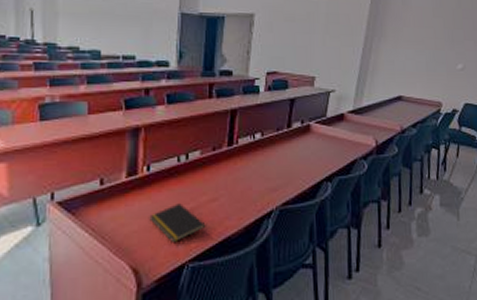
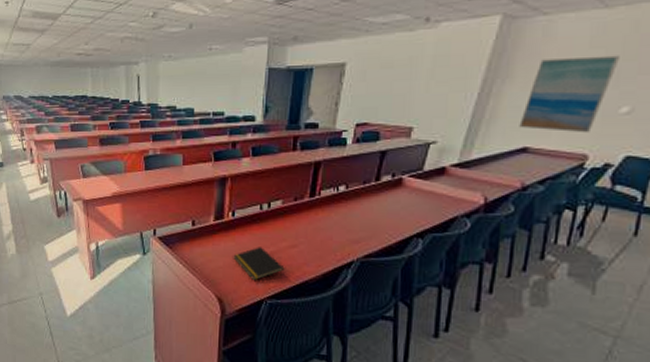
wall art: none [394,23,452,85] -> present [519,55,620,133]

